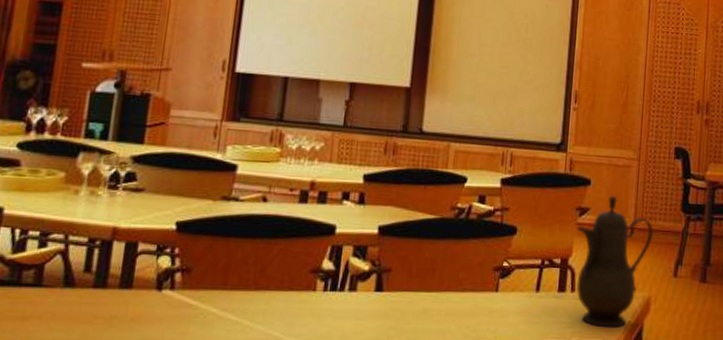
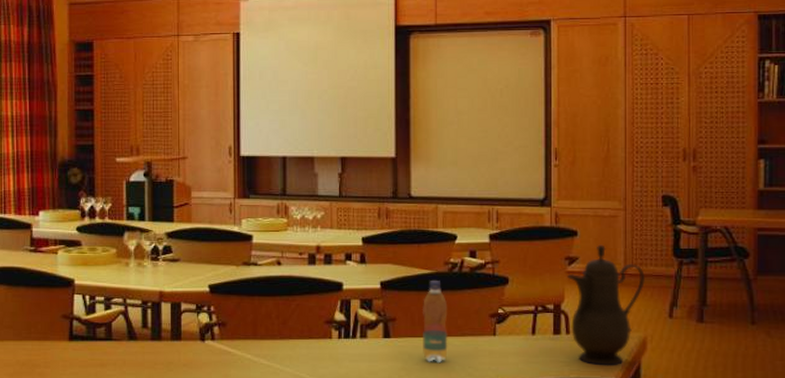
bottle: none [417,227,450,321] -> present [422,281,448,362]

